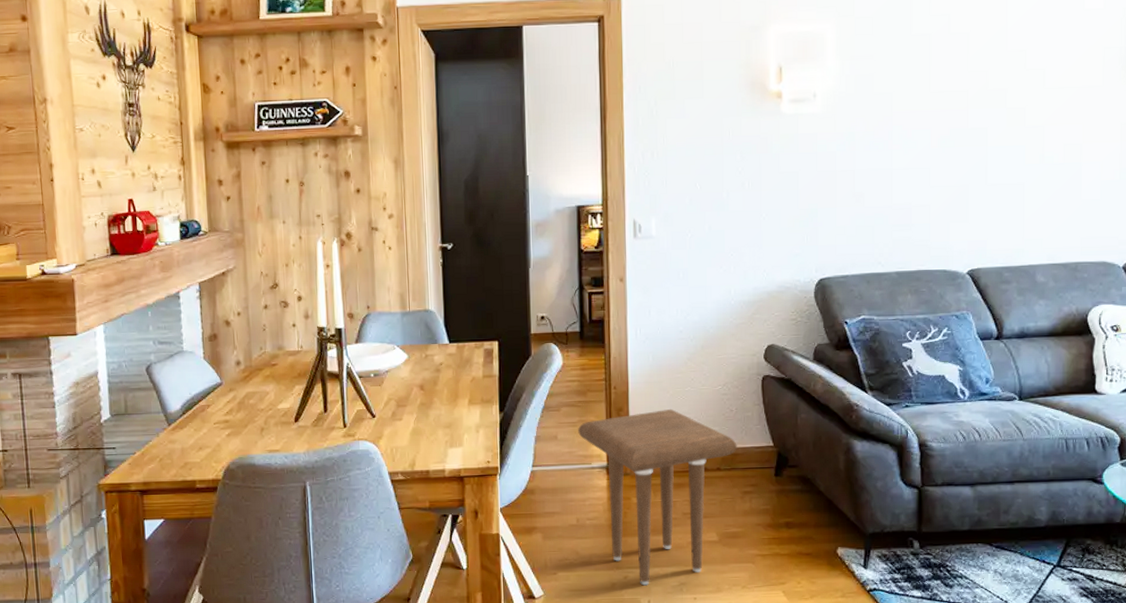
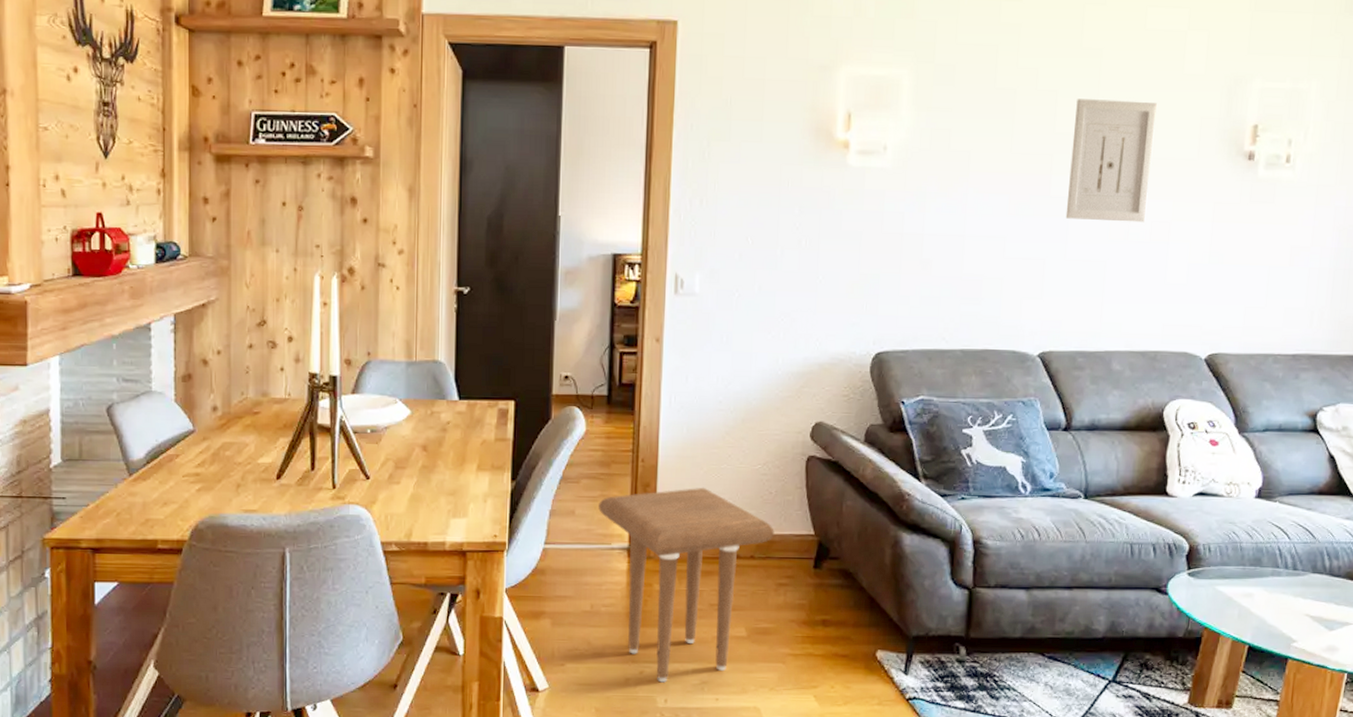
wall art: none [984,37,1061,148] -> present [1065,99,1157,223]

